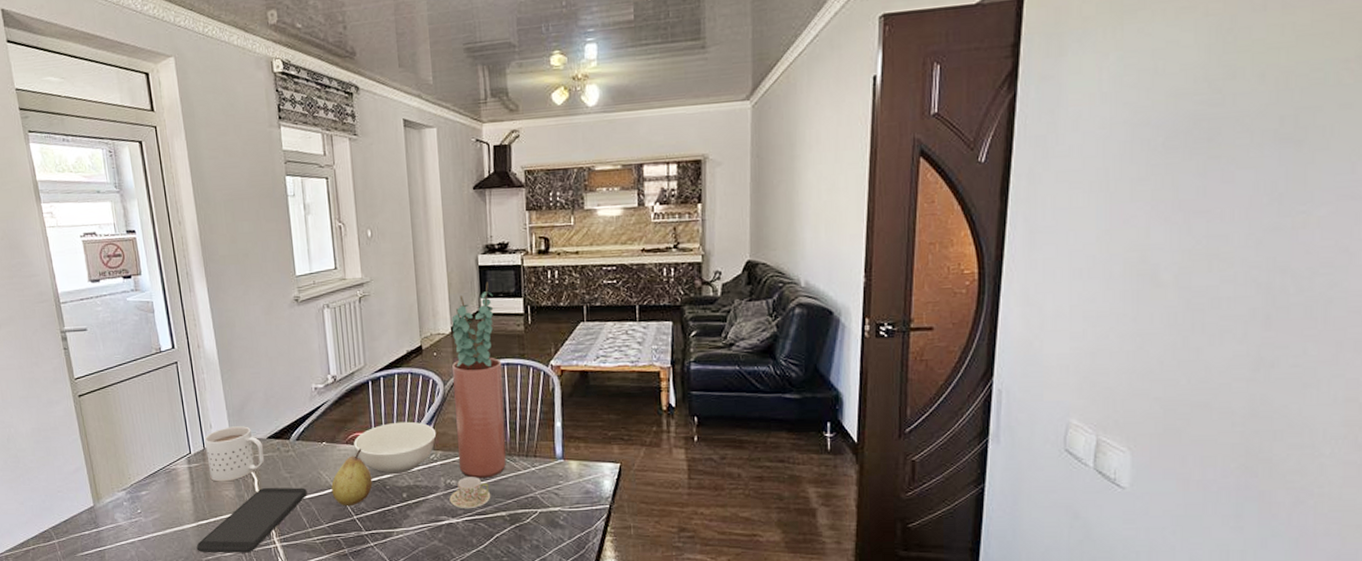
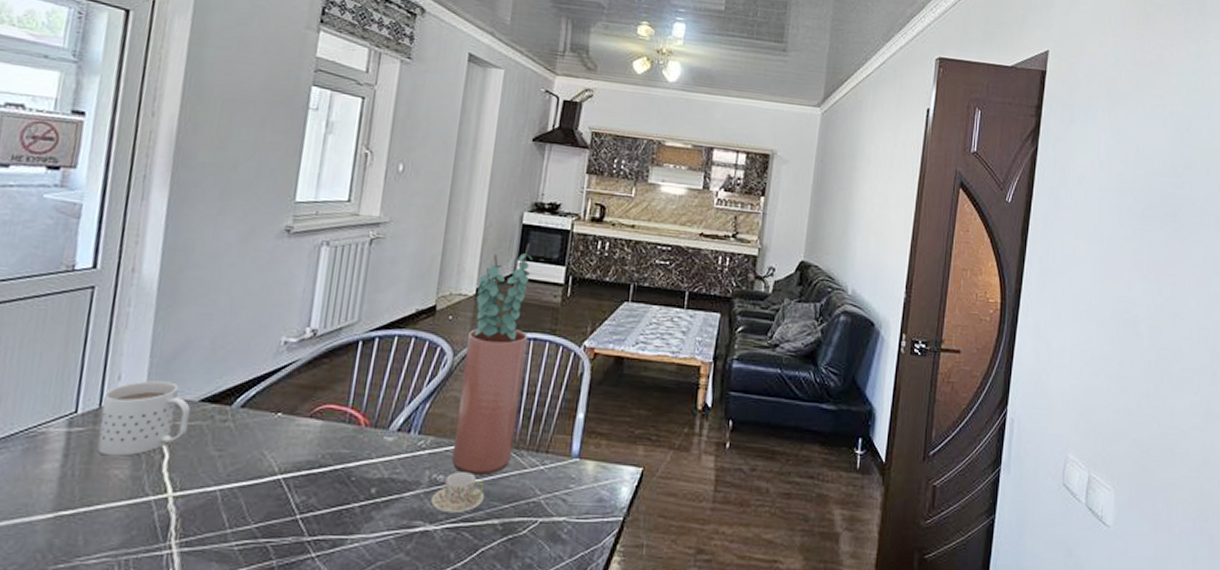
mobile phone: present [196,487,307,553] -> none [43,468,239,561]
fruit: present [331,449,373,507] -> none [273,426,335,502]
bowl: present [354,421,437,475] -> none [320,395,432,463]

